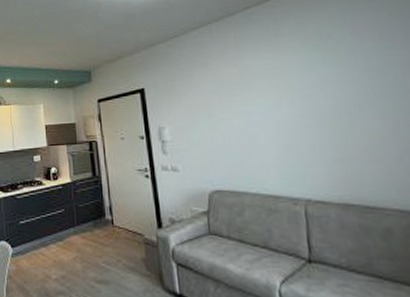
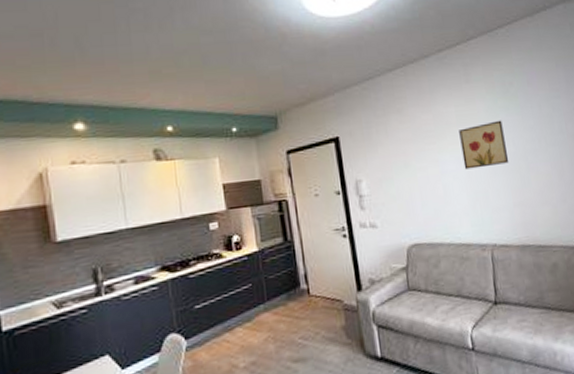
wall art: none [267,73,327,122] -> present [459,120,509,170]

